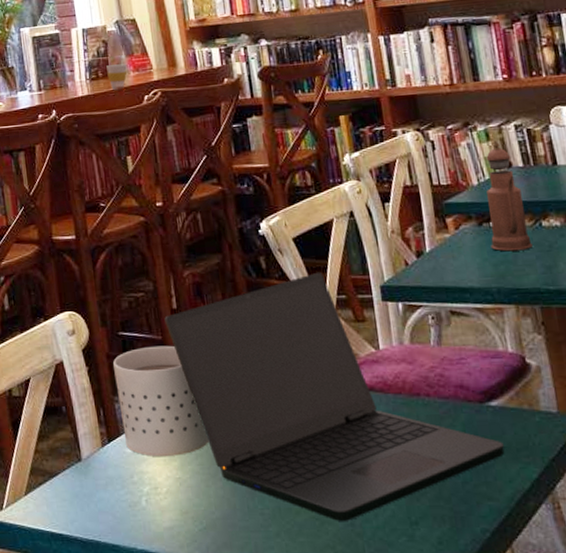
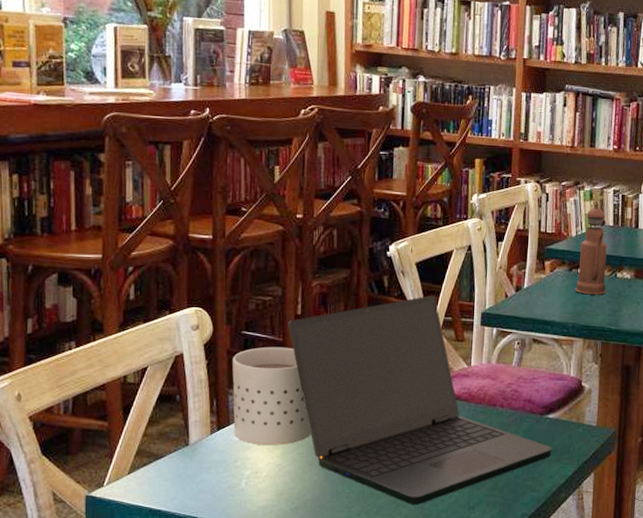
cup: present [106,64,127,91] -> none [268,73,288,100]

